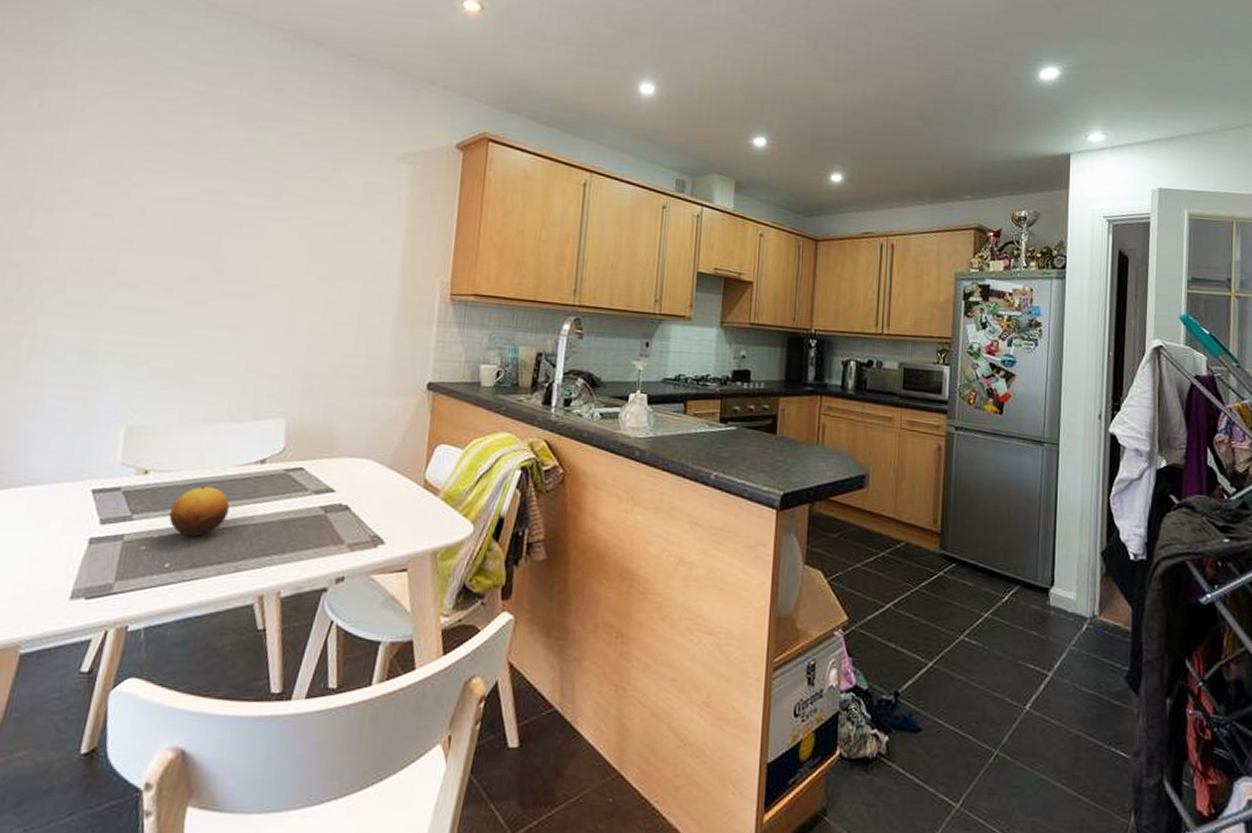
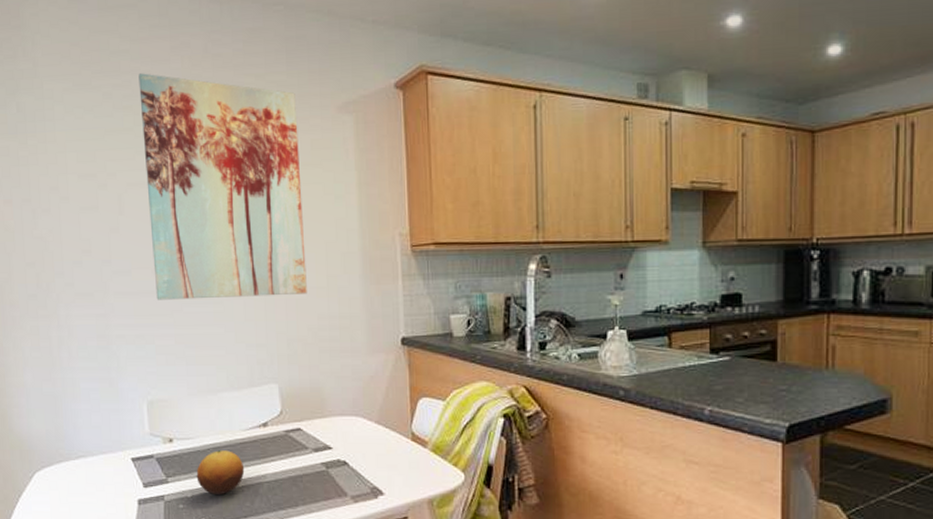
wall art: none [162,92,356,329] -> present [138,73,307,300]

